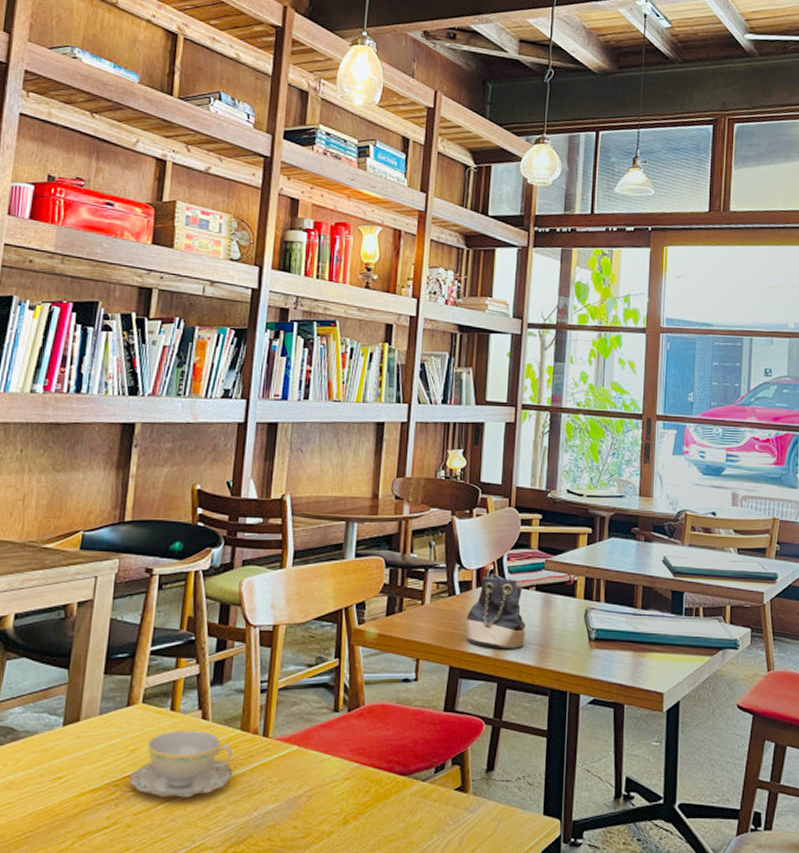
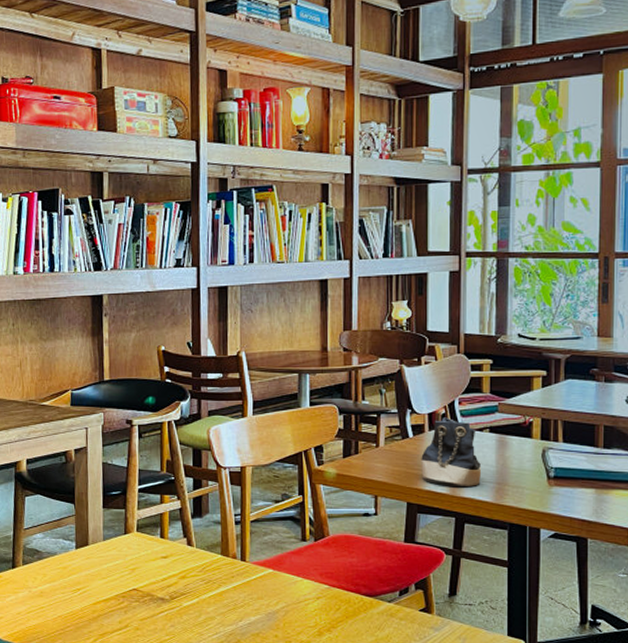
teacup: present [129,730,233,798] -> none [133,554,218,609]

